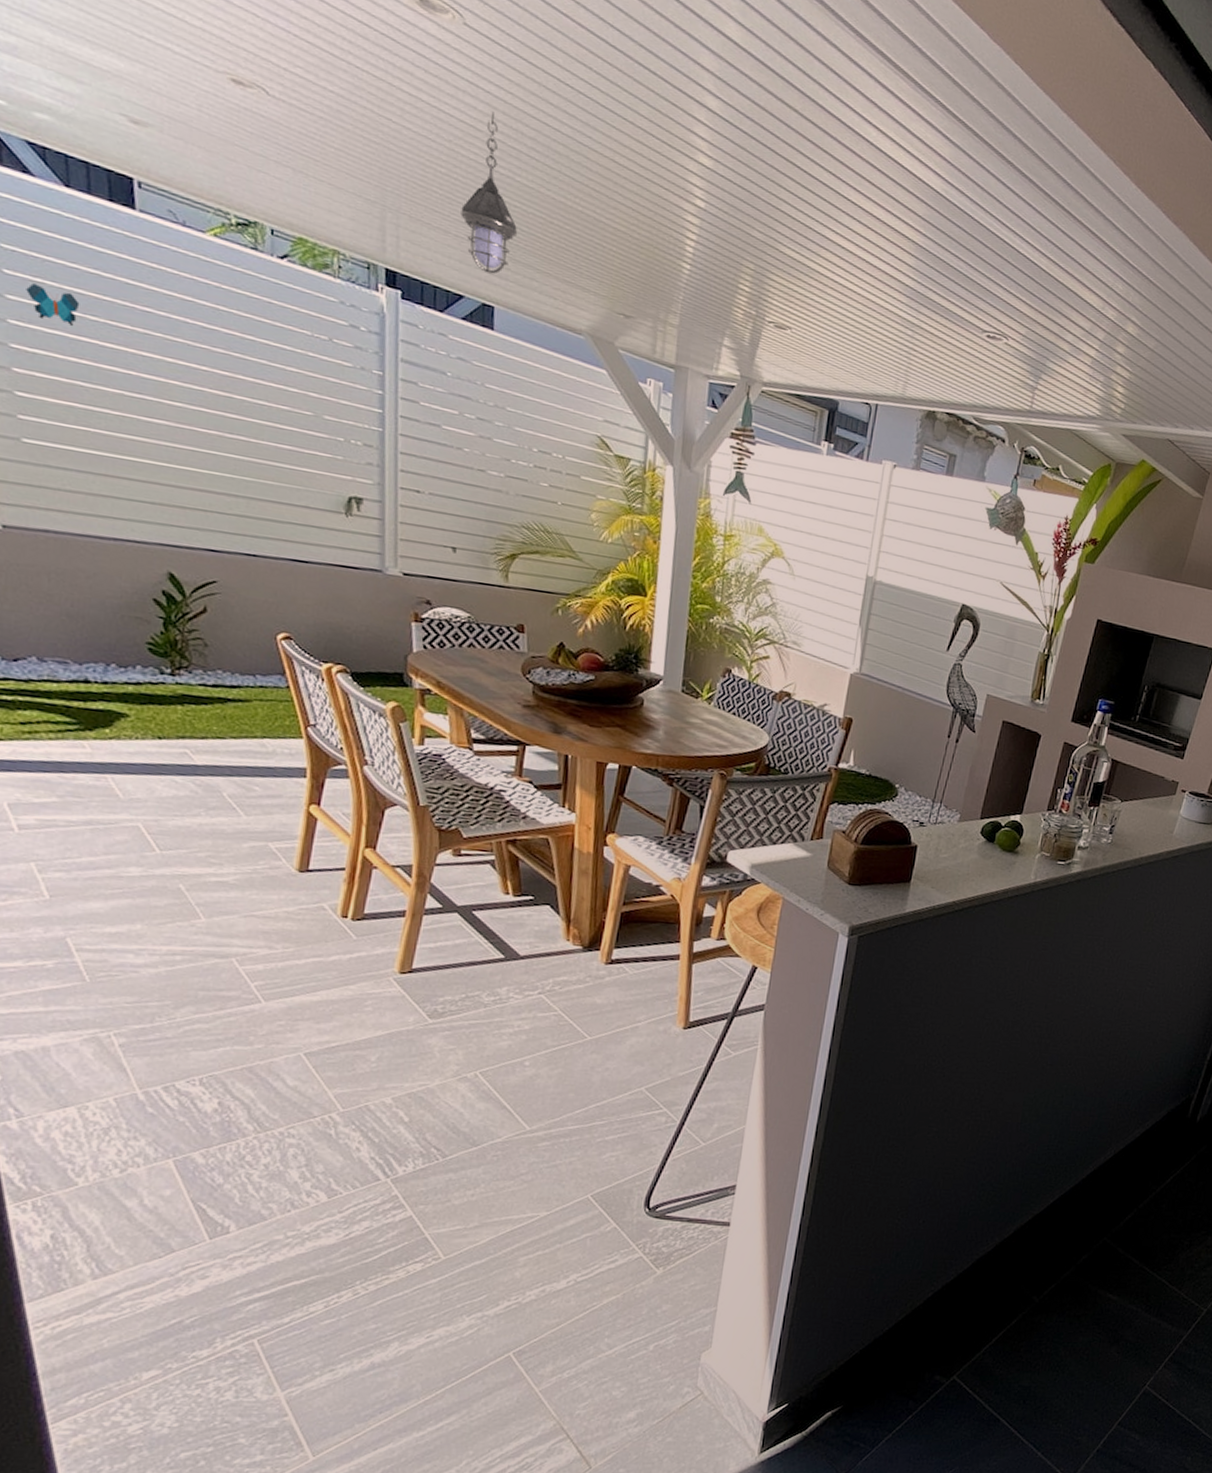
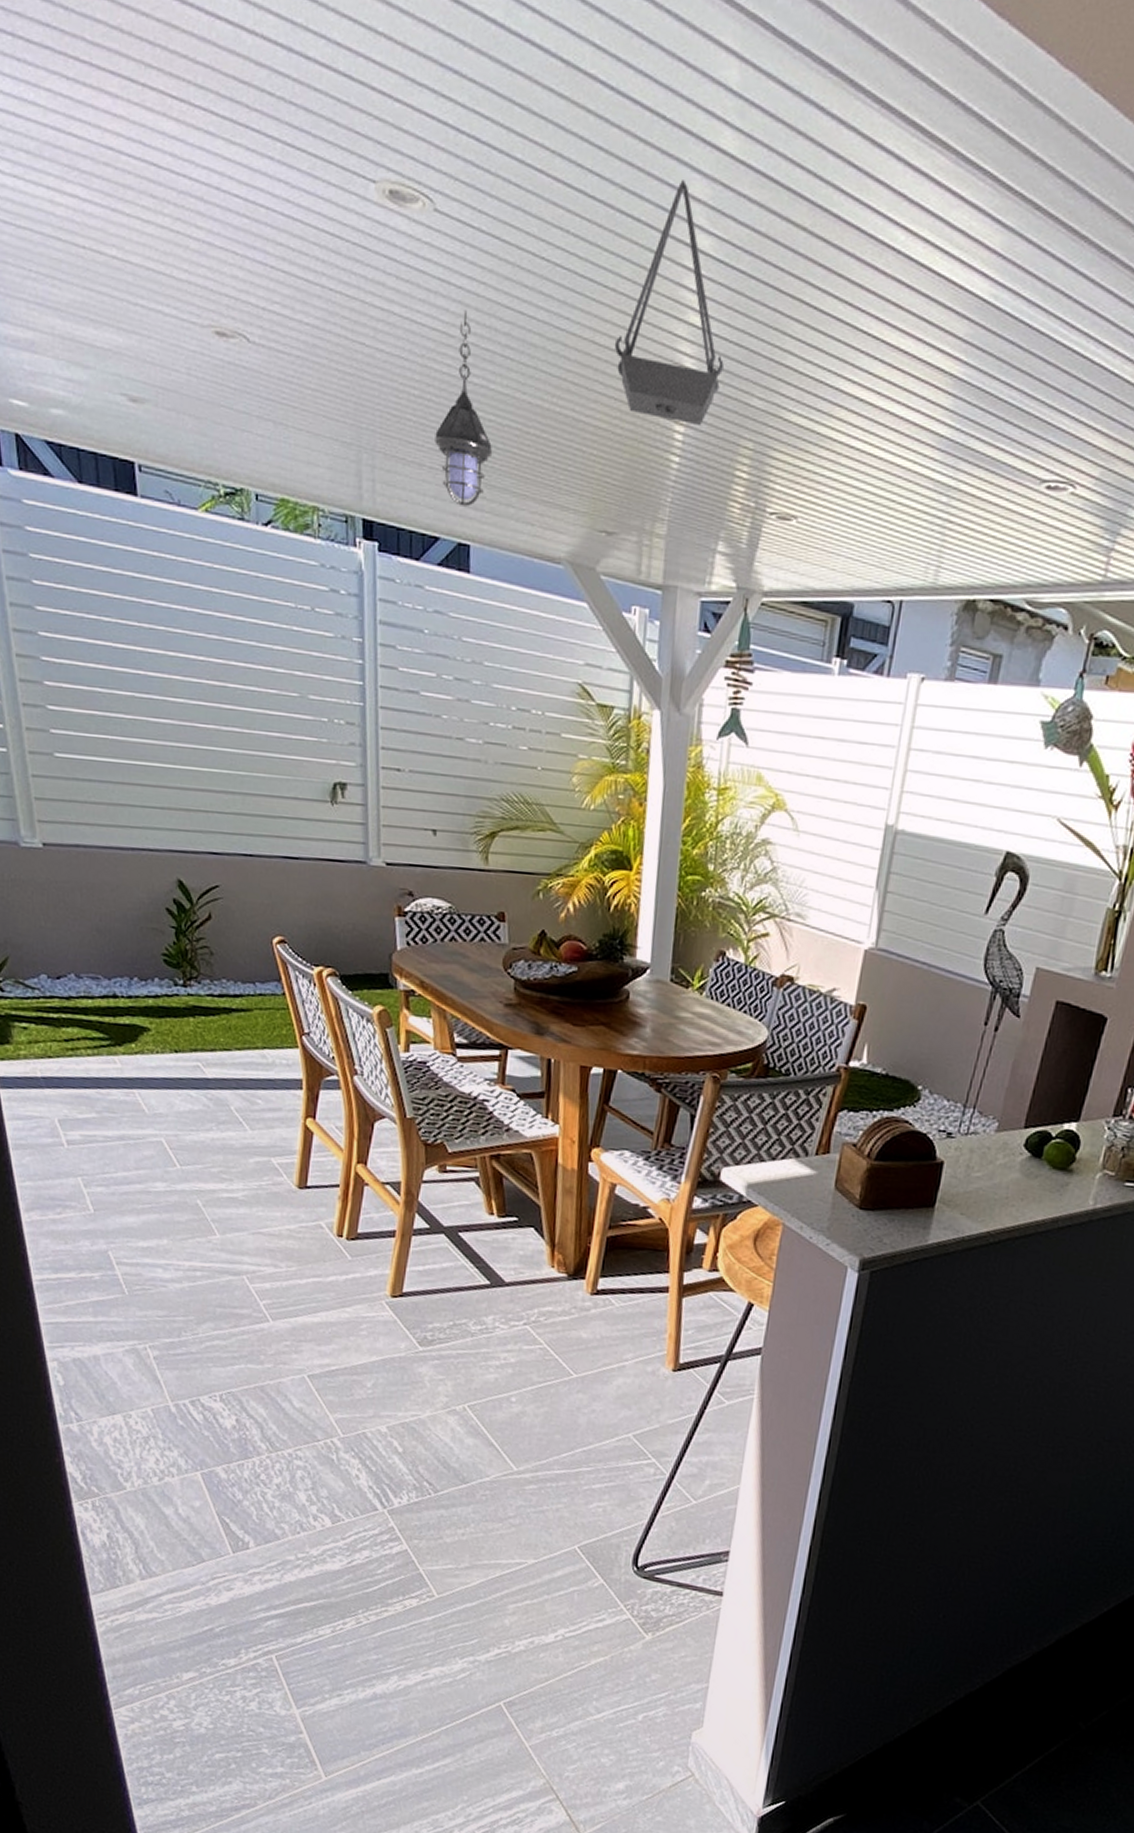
decorative butterfly: present [26,283,80,327] -> none [51,591,95,631]
hanging planter: none [632,51,729,244] -> present [614,180,724,427]

